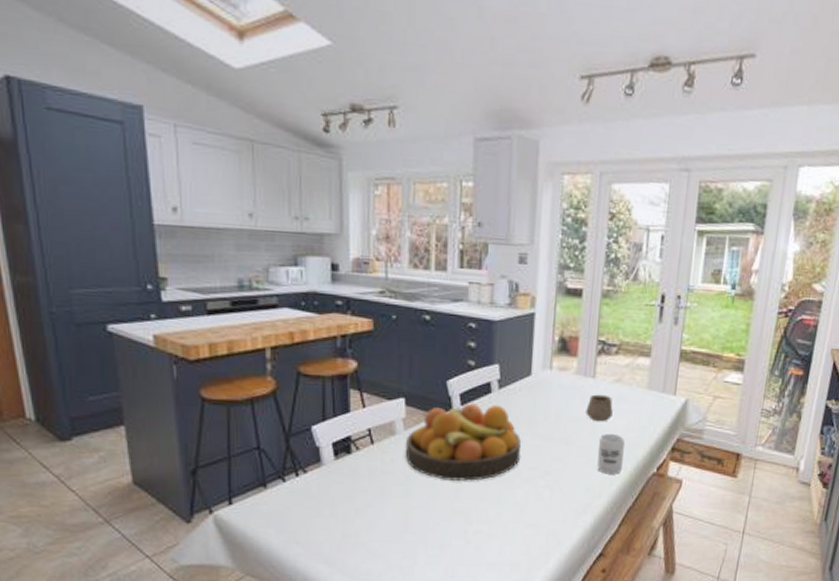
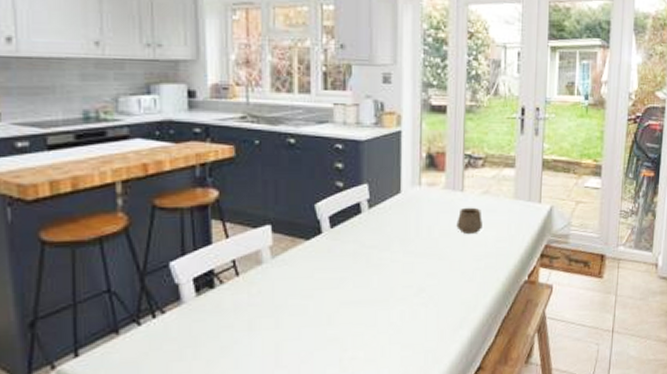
fruit bowl: present [405,403,522,481] -> none [273,224,395,307]
cup: present [597,434,625,474] -> none [471,246,496,286]

